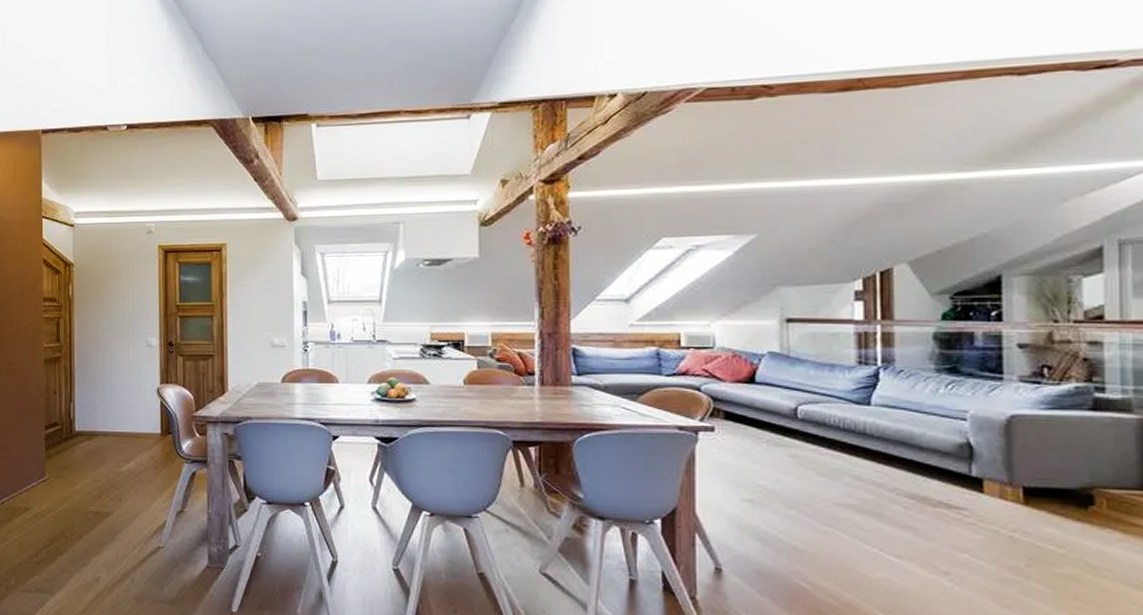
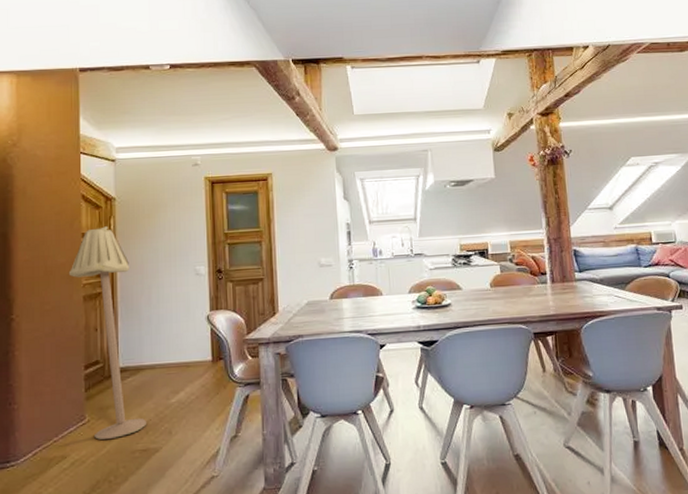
floor lamp: none [31,292,100,498] -> present [68,226,147,440]

